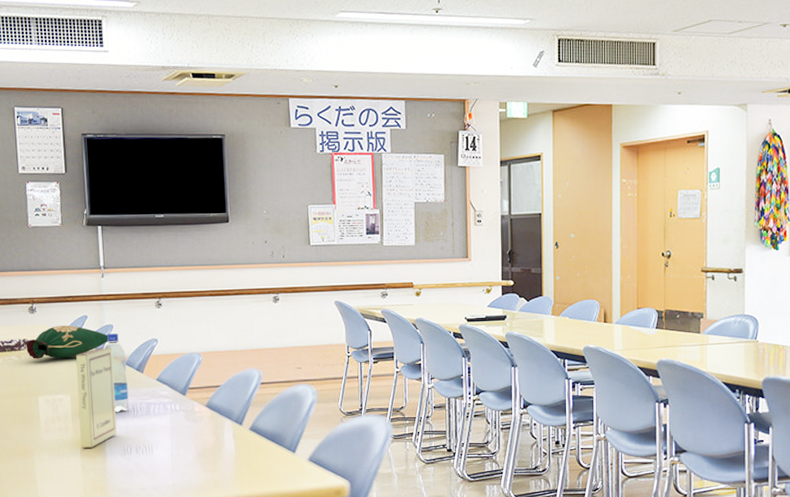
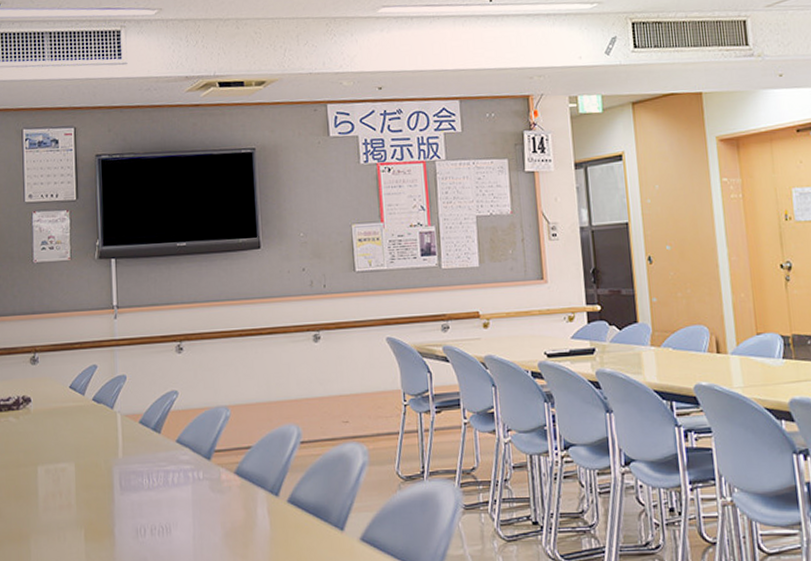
bag: present [26,325,109,359] -> none [25,377,121,420]
book: present [76,347,117,449] -> none [82,402,128,531]
bottle: present [104,333,129,413] -> none [115,385,143,484]

